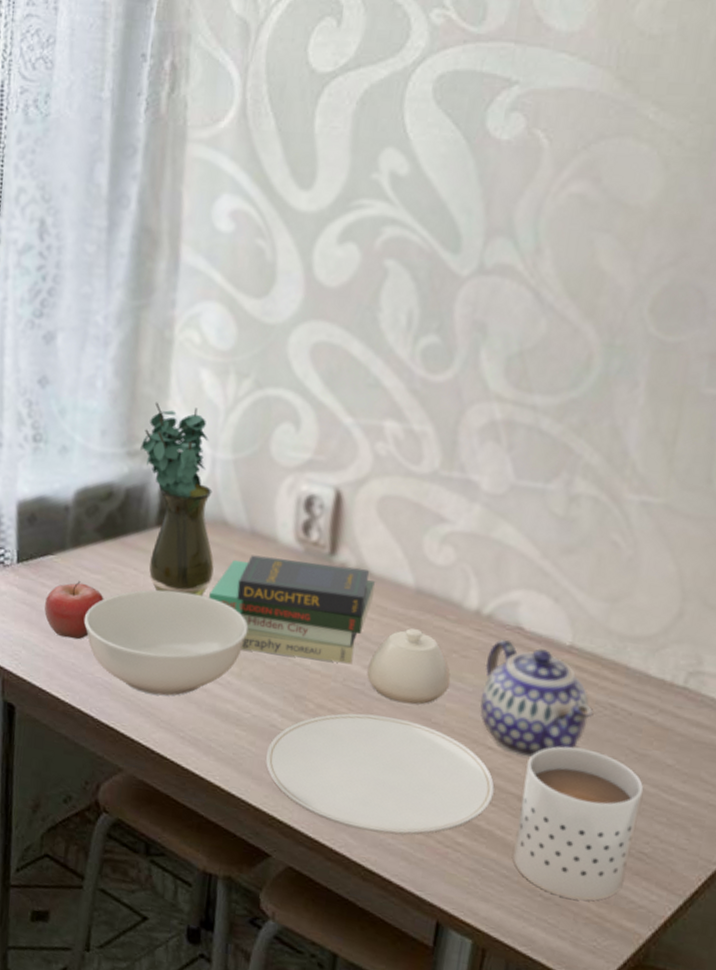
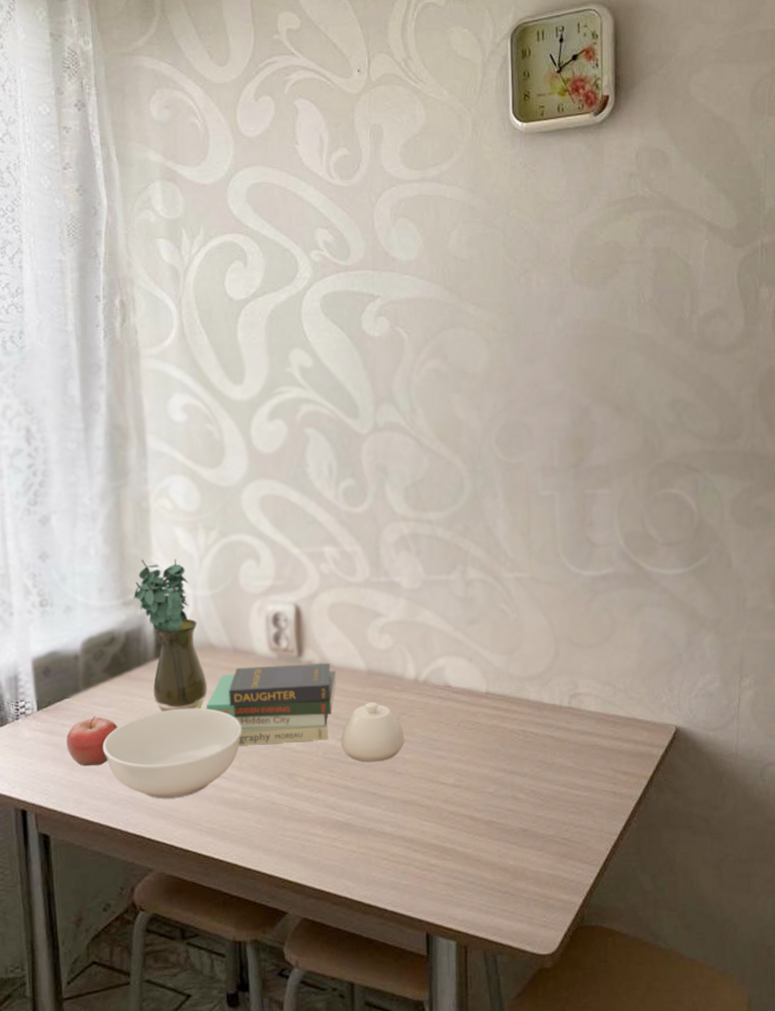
plate: present [265,713,495,836] -> none [271,775,451,873]
teapot: present [480,640,594,758] -> none [428,697,512,785]
mug: present [513,746,644,901] -> none [472,768,557,888]

